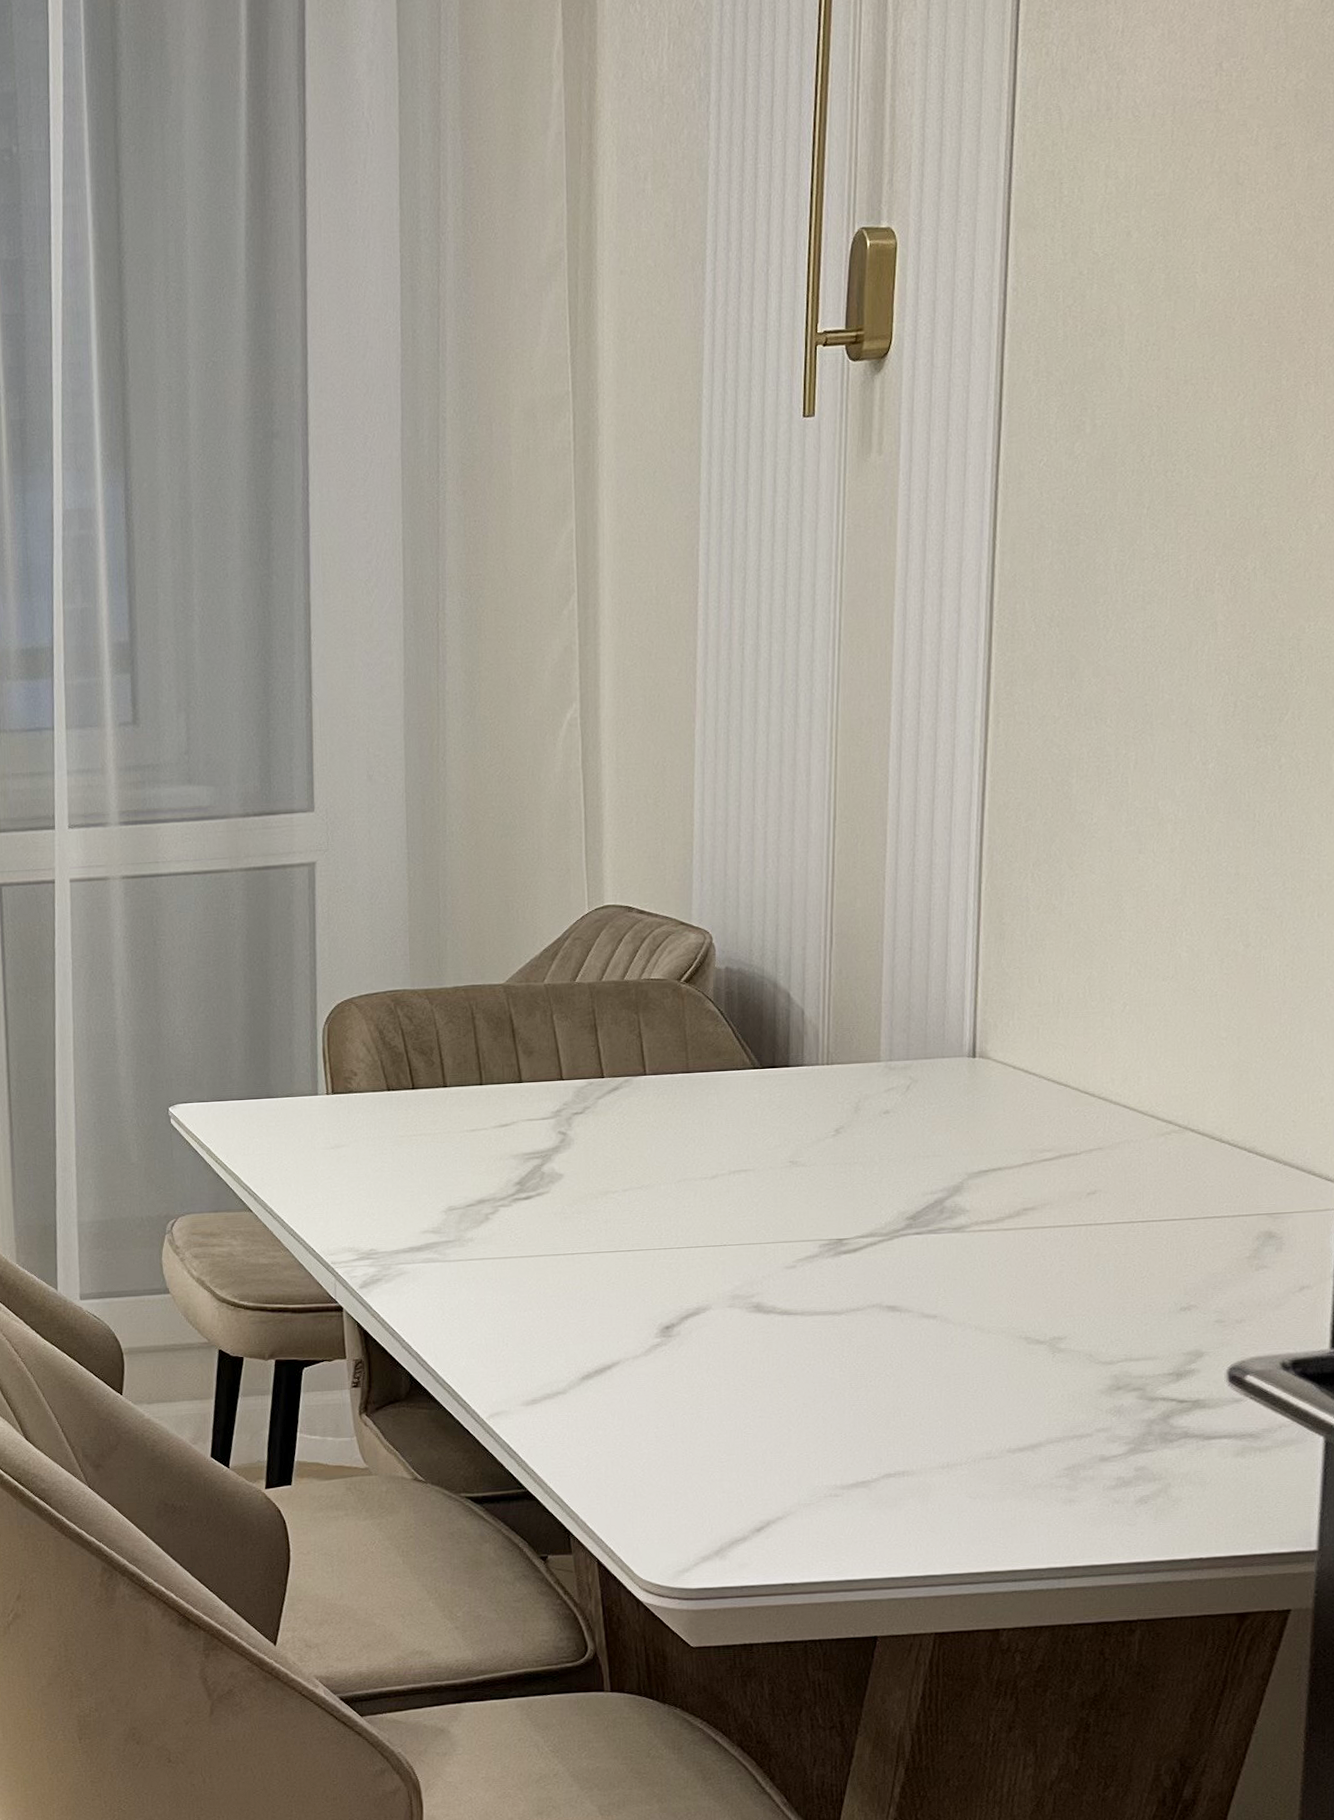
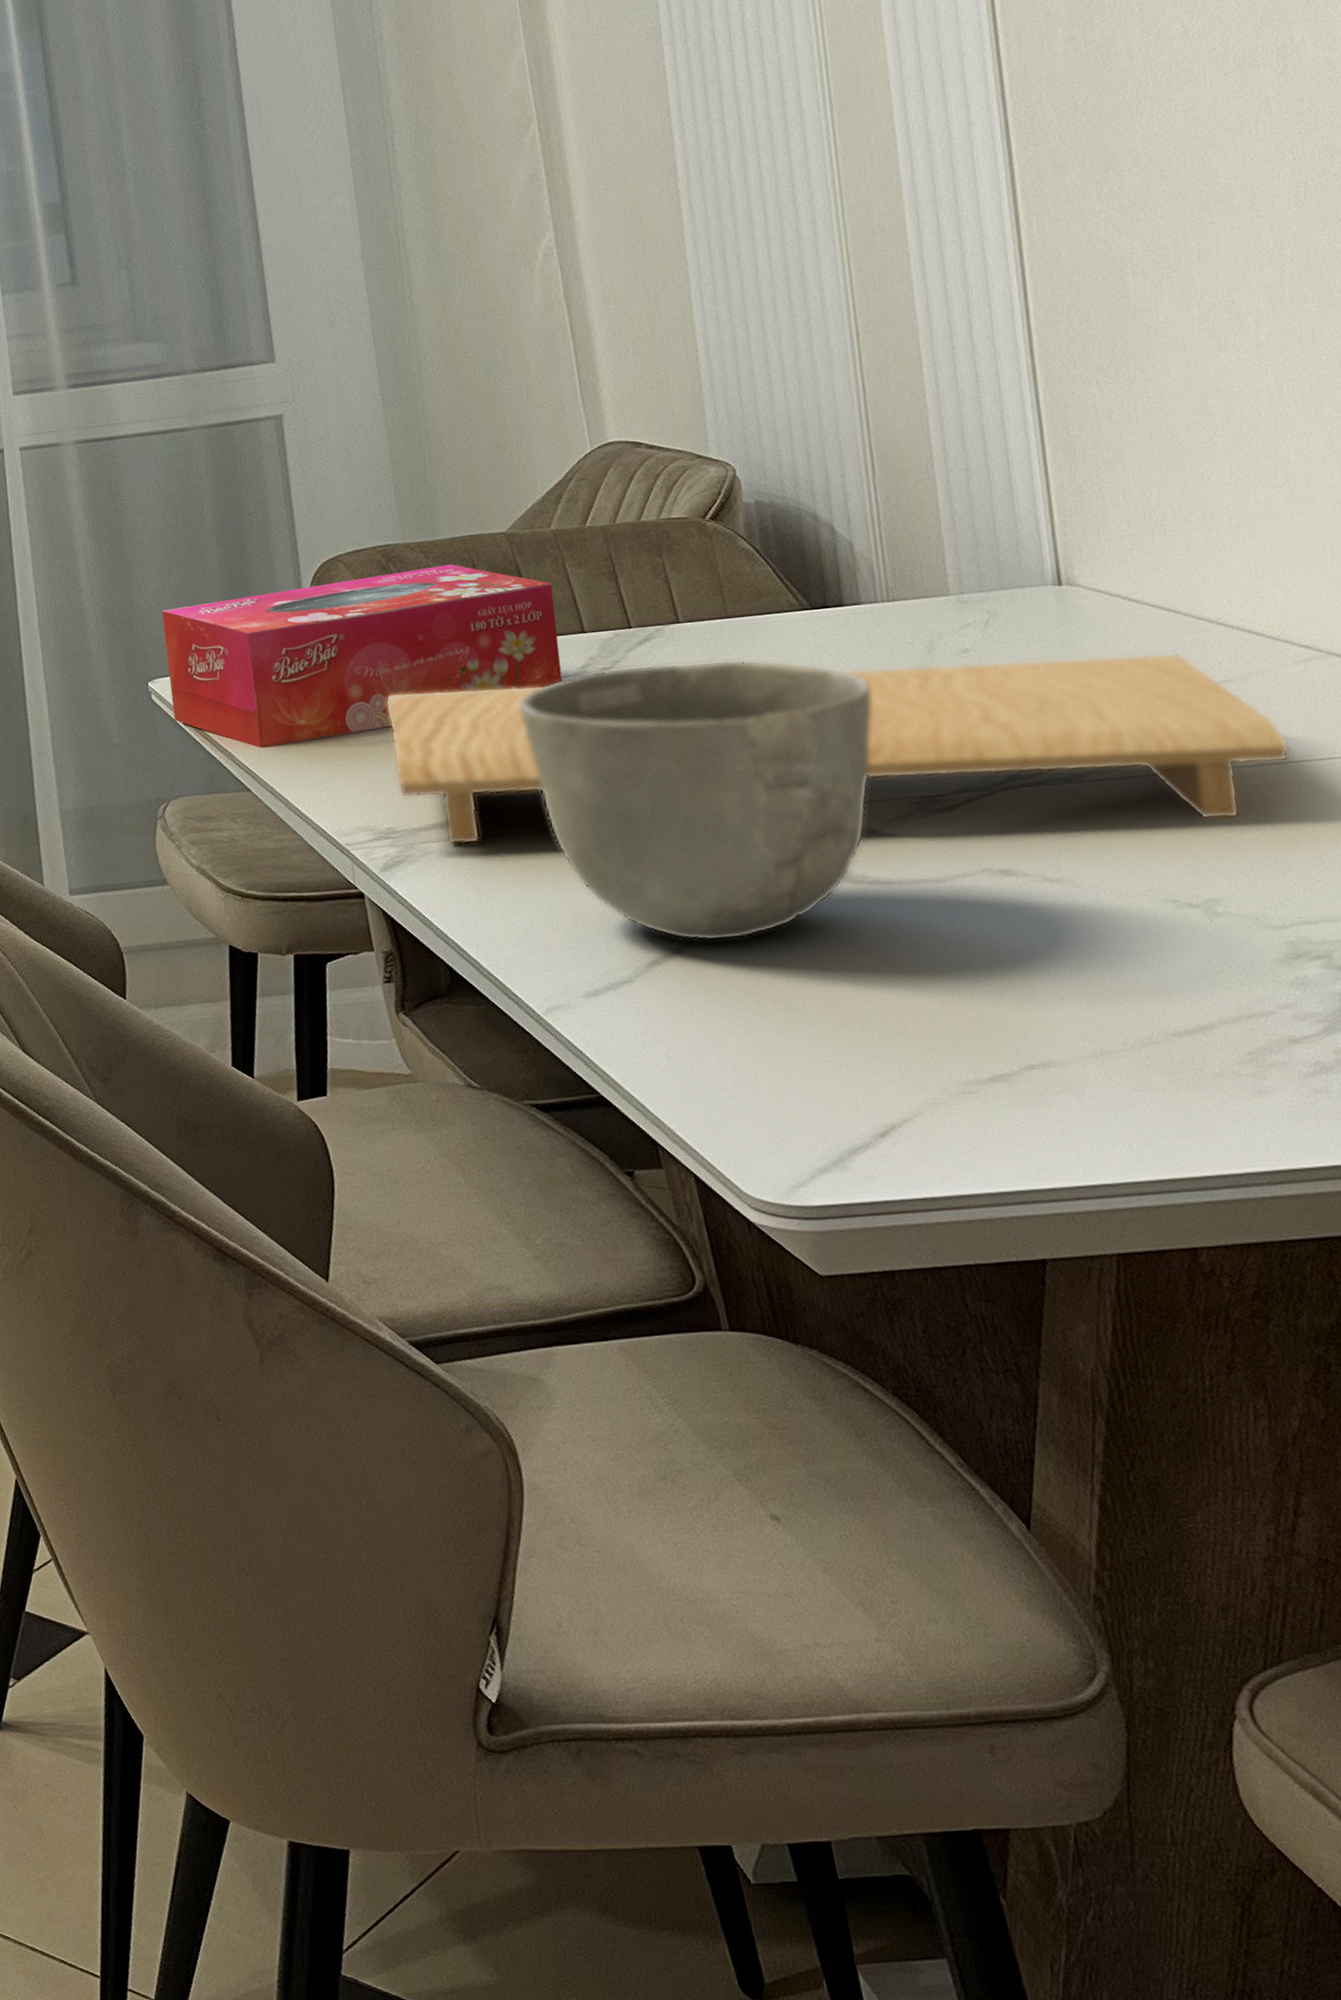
tissue box: none [187,1011,539,1173] -> present [161,564,563,749]
cutting board: none [381,1121,1141,1269] -> present [387,652,1290,845]
bowl: none [498,1110,802,1360] -> present [519,659,872,942]

